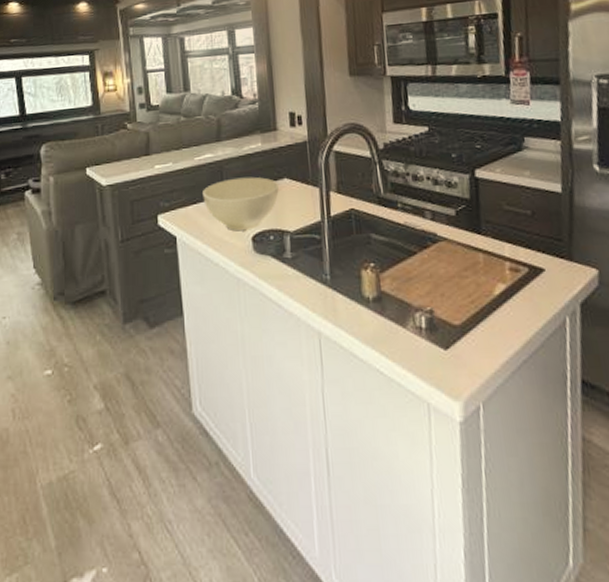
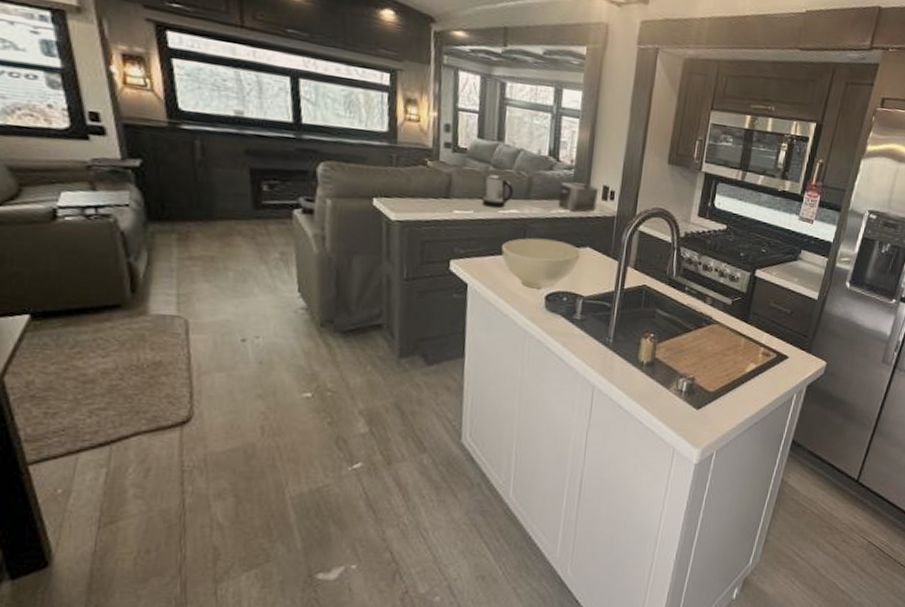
kettle: none [176,124,206,157] -> present [482,175,514,209]
toaster: none [248,114,286,145] -> present [557,182,600,213]

